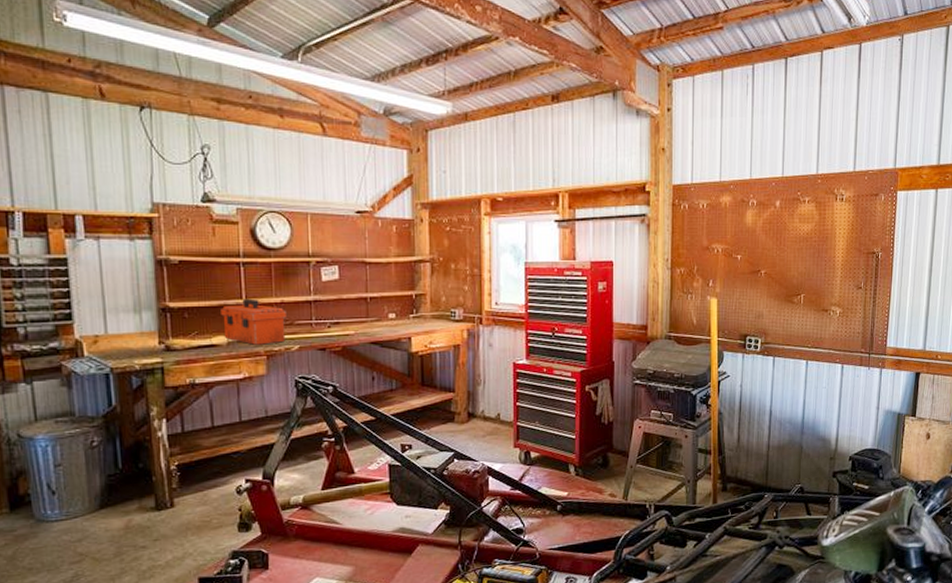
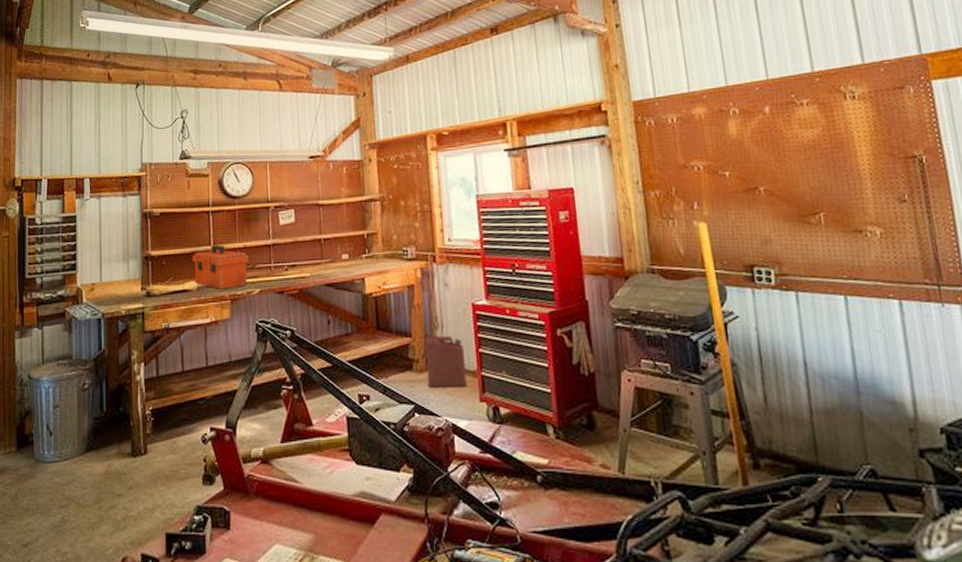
jerry can: none [467,391,503,437] -> present [424,336,467,388]

